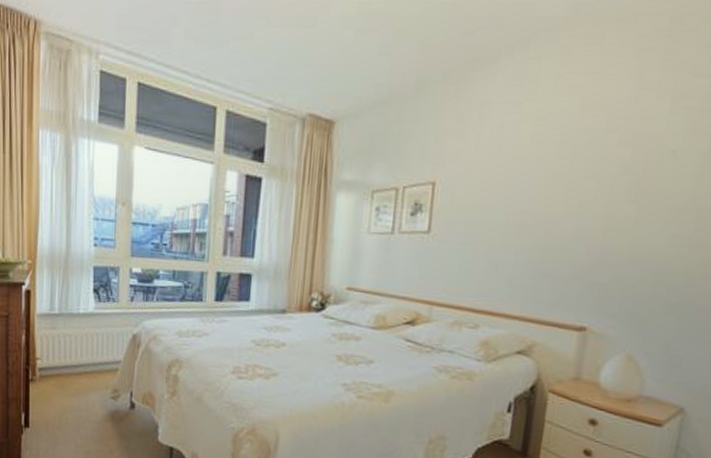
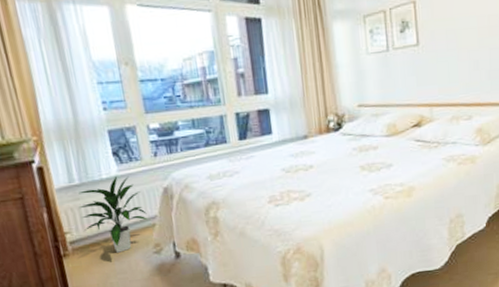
indoor plant: none [53,313,113,390] -> present [78,176,148,253]

